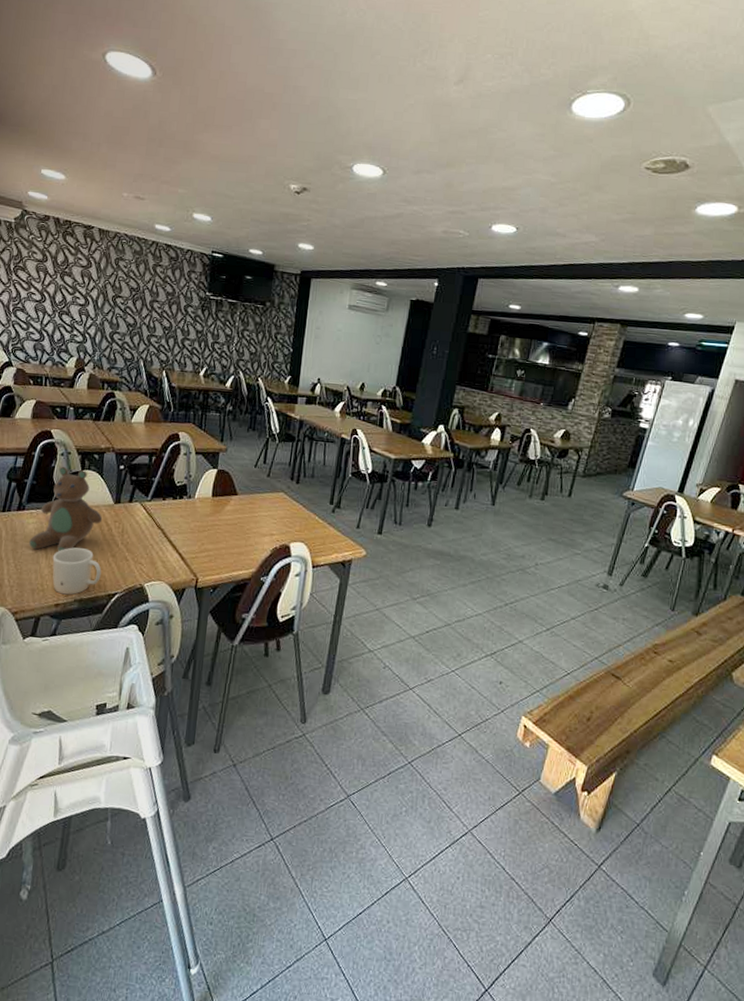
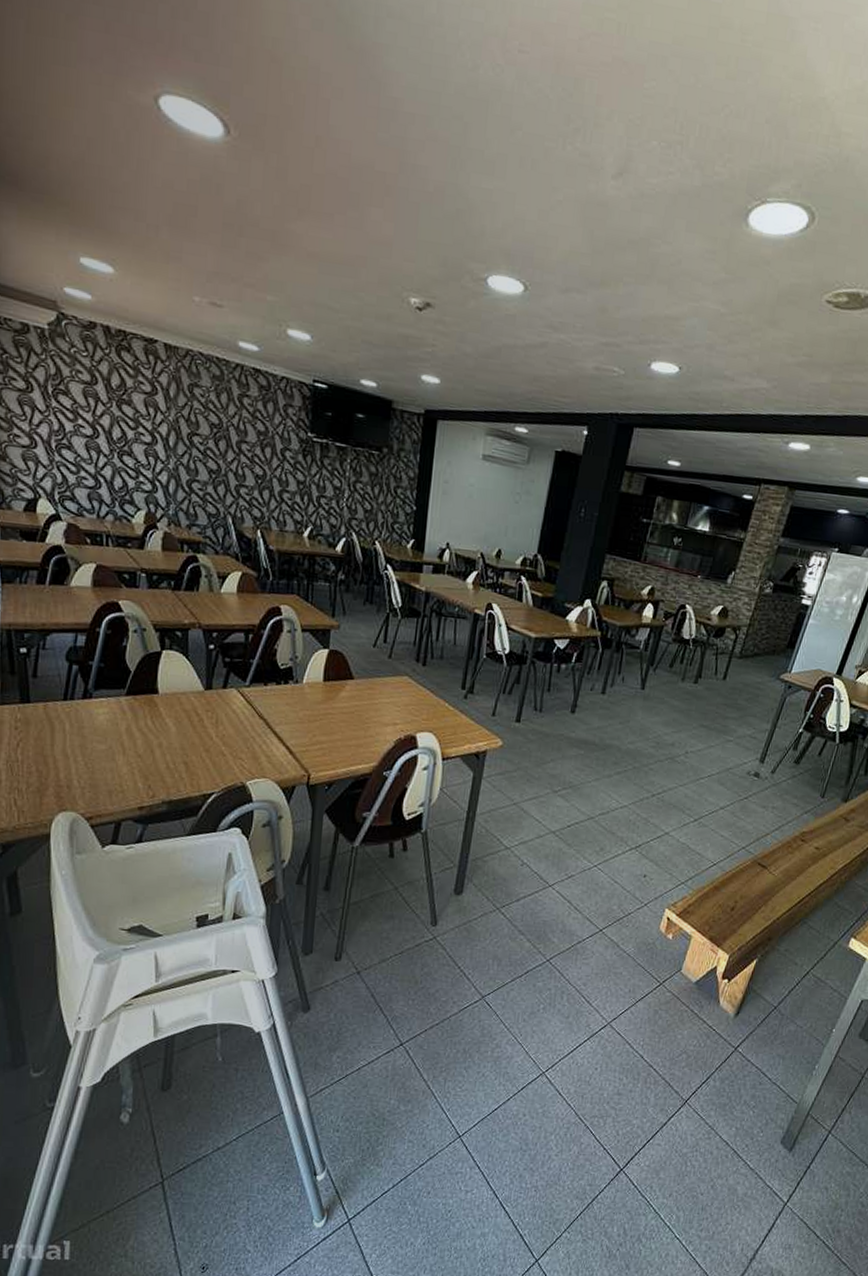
stuffed toy: present [29,466,103,552] -> none [101,645,191,747]
mug: present [52,547,102,595] -> none [131,741,194,796]

